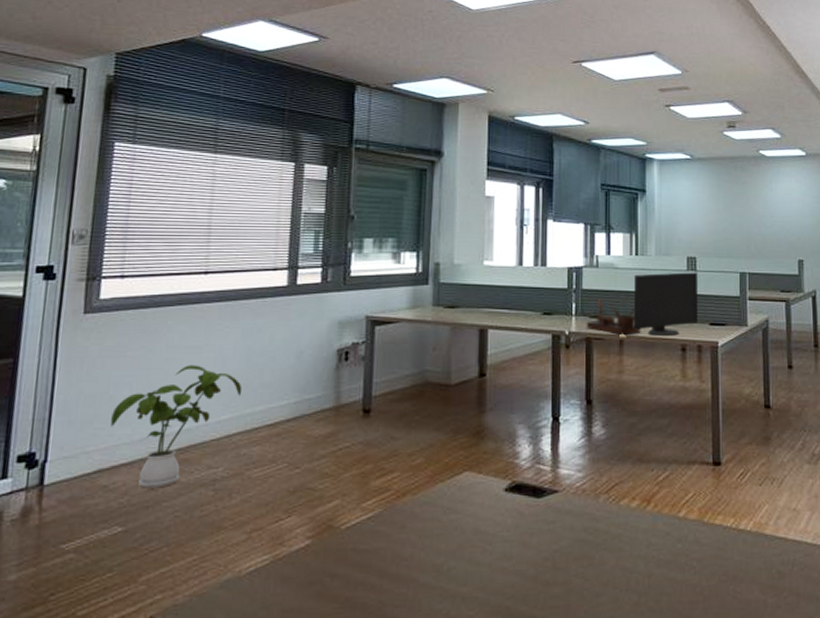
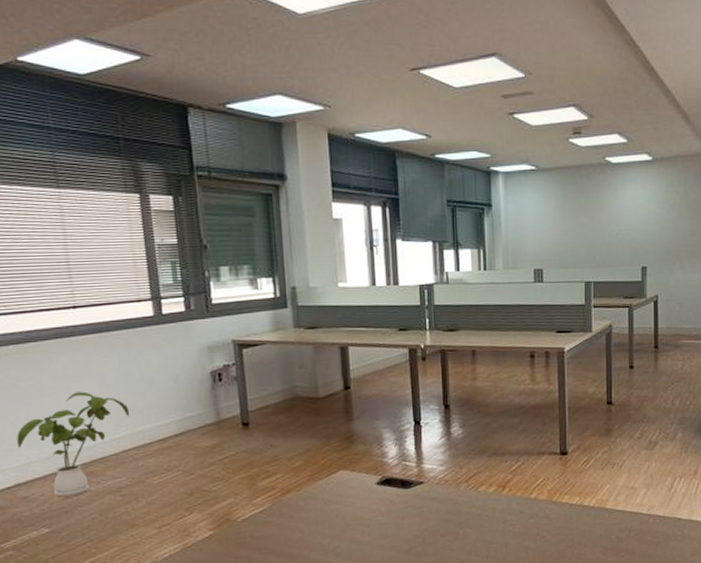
desk organizer: present [586,299,641,336] -> none [440,313,492,347]
computer monitor: present [634,272,699,336] -> none [484,283,546,345]

